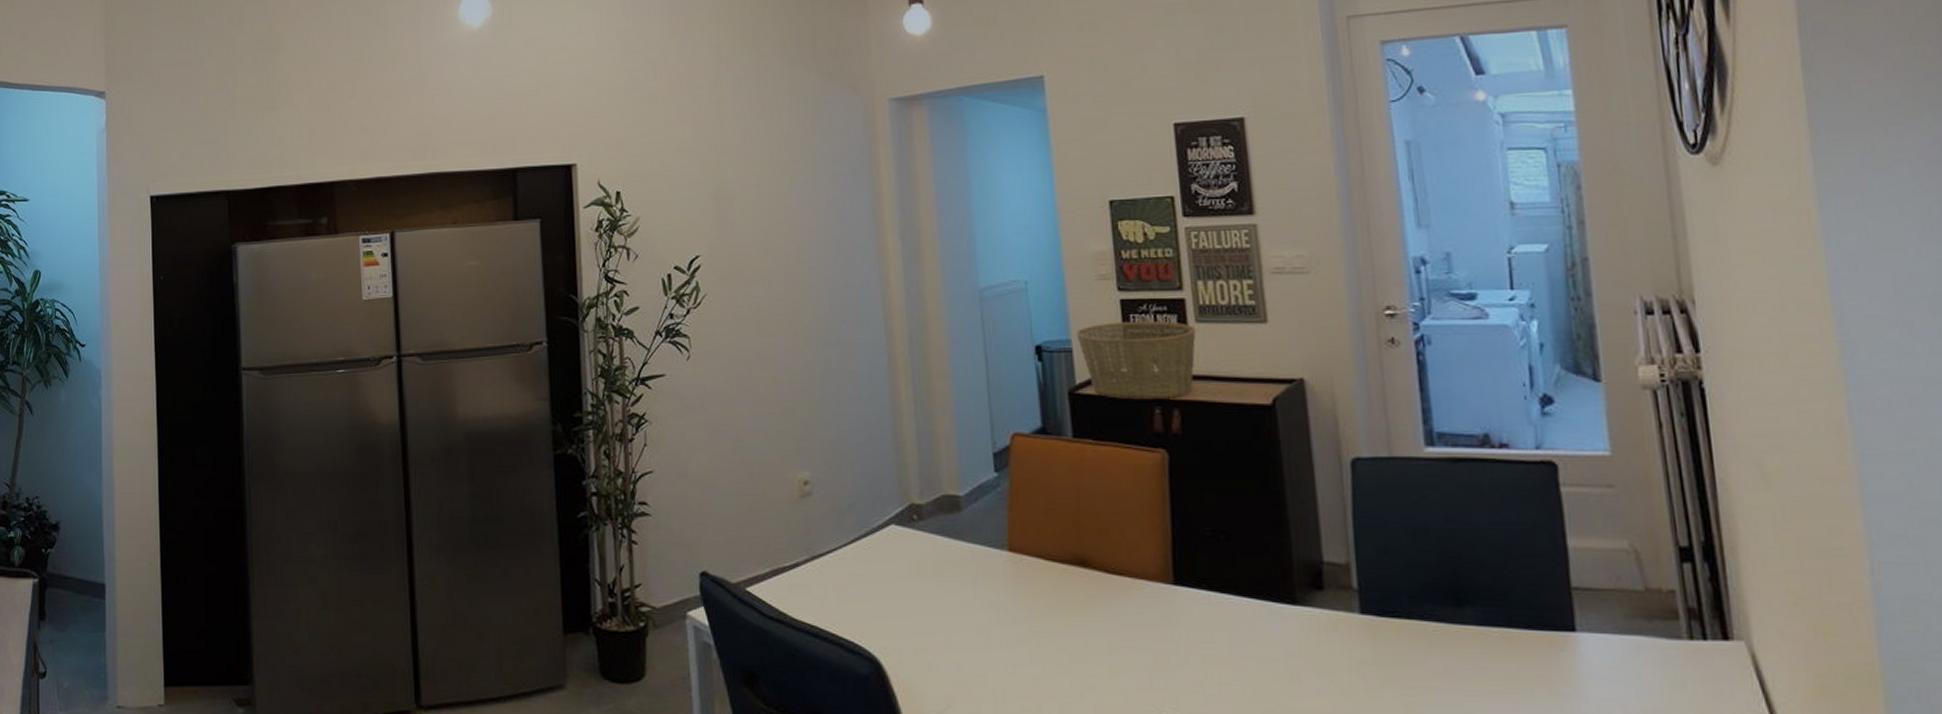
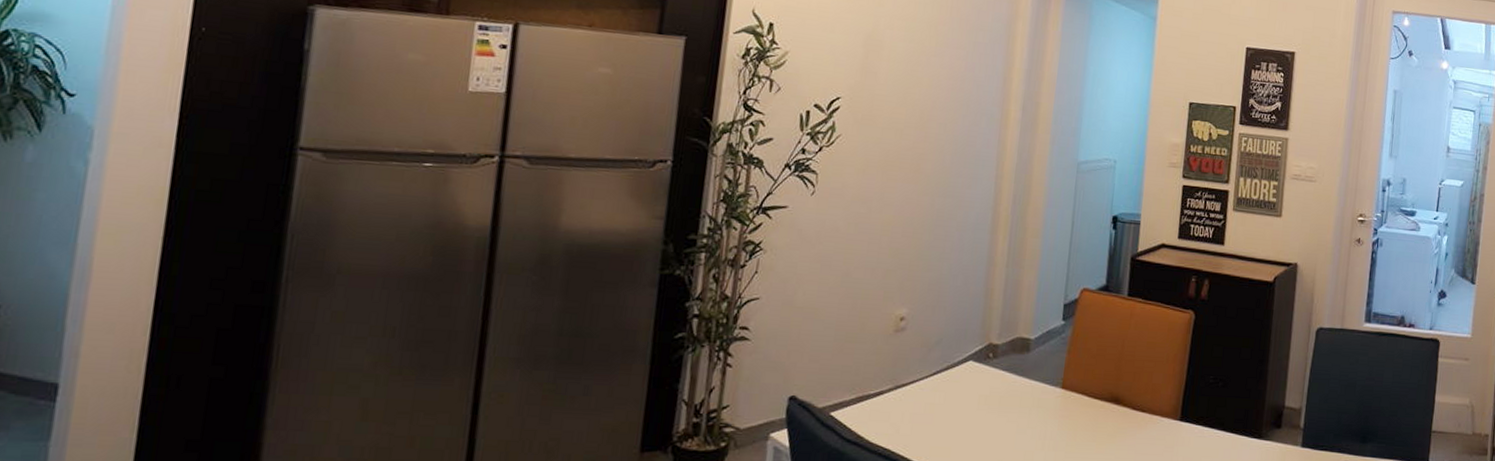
basket: present [1076,321,1196,400] -> none [1145,203,1232,271]

